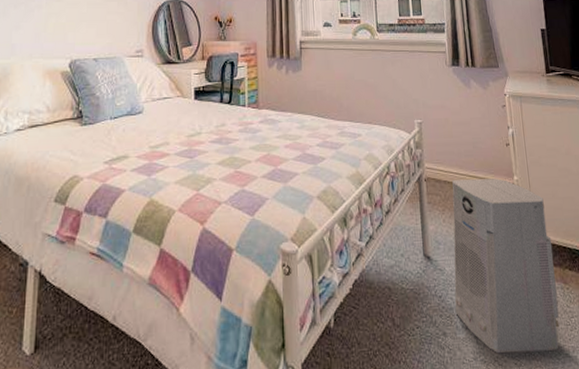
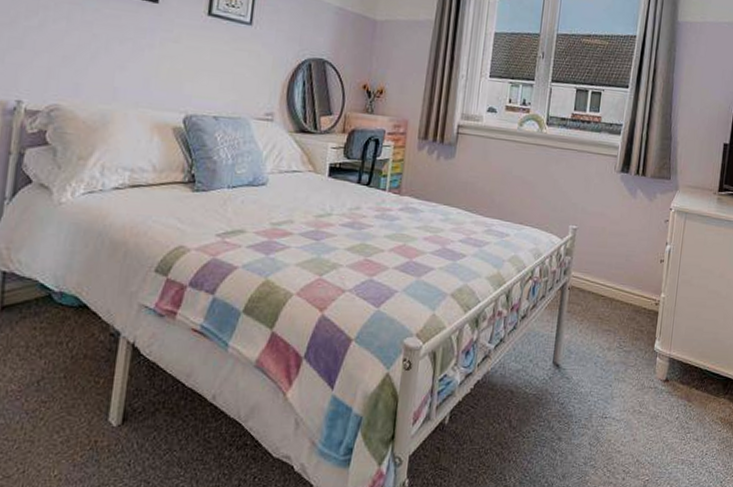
air purifier: present [452,178,560,354] -> none [574,291,686,461]

